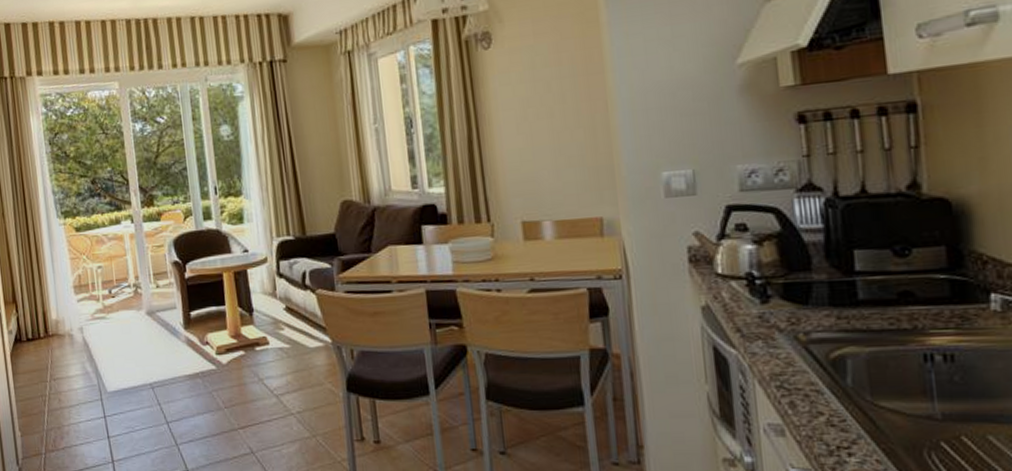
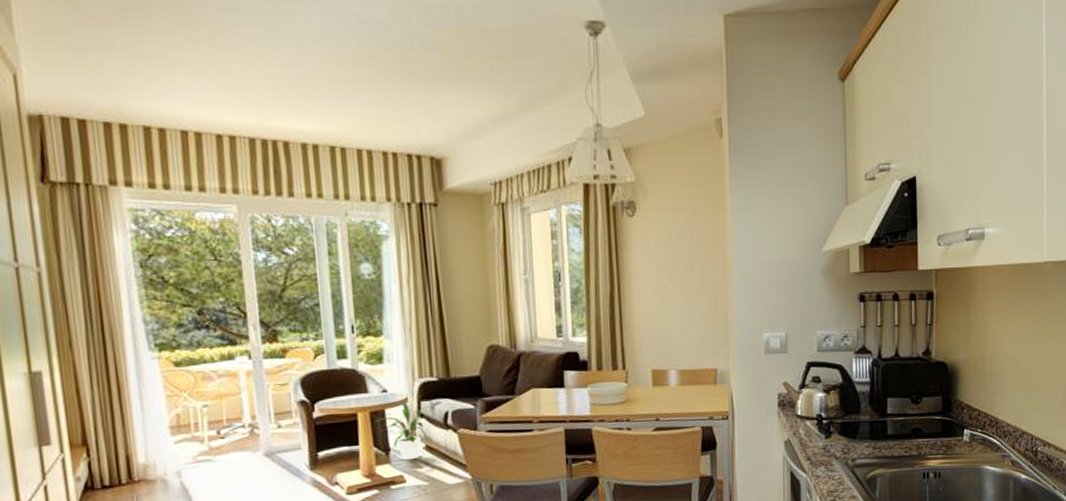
house plant: none [239,259,288,322] -> present [376,400,428,461]

